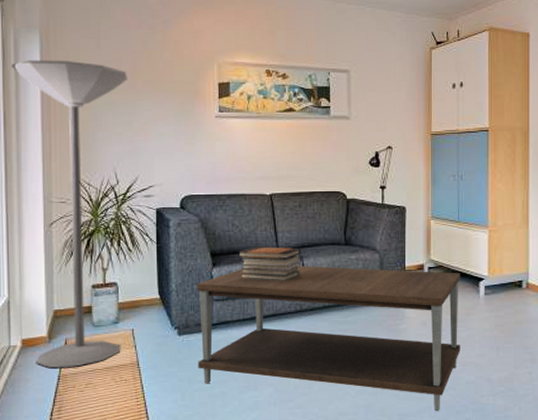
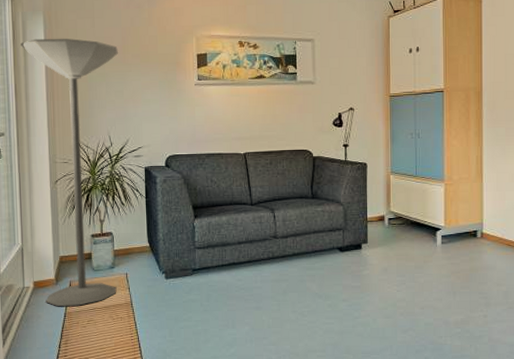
coffee table: present [197,266,461,412] -> none [181,217,419,351]
book stack: present [238,247,301,281] -> none [217,200,273,231]

